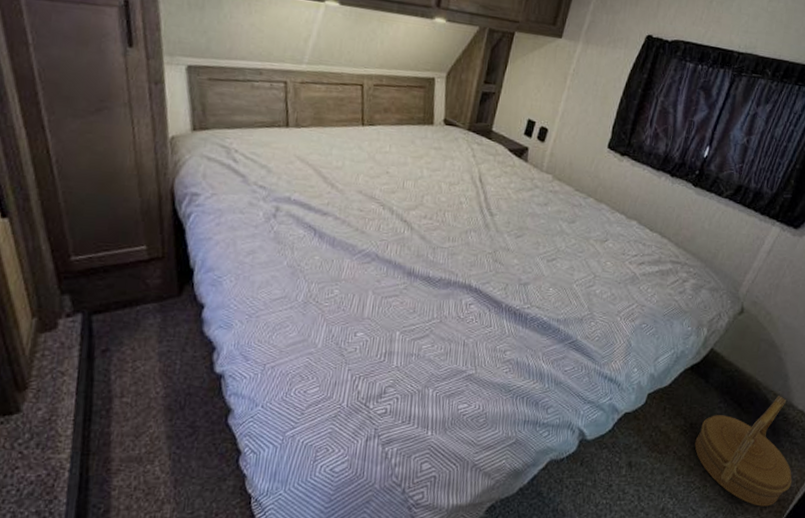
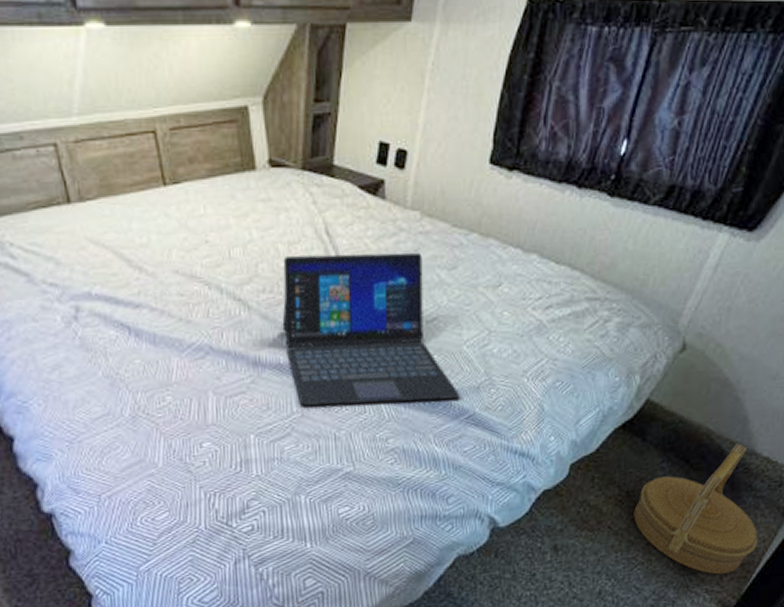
laptop: none [435,194,567,326] -> present [282,252,460,406]

